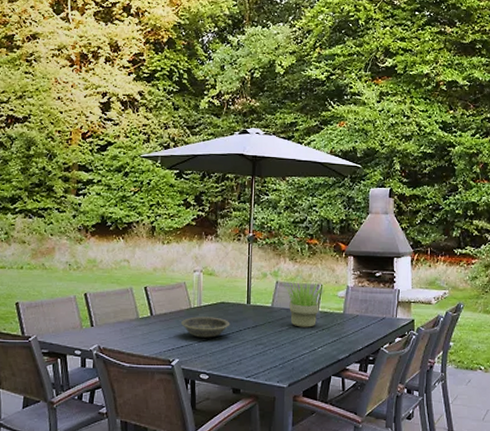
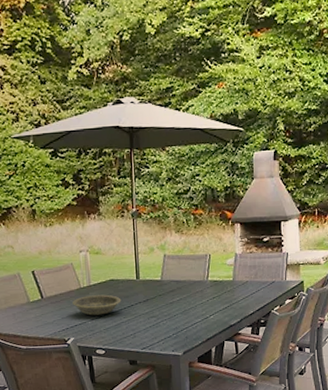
potted plant: present [283,279,328,328] -> none [170,250,216,298]

